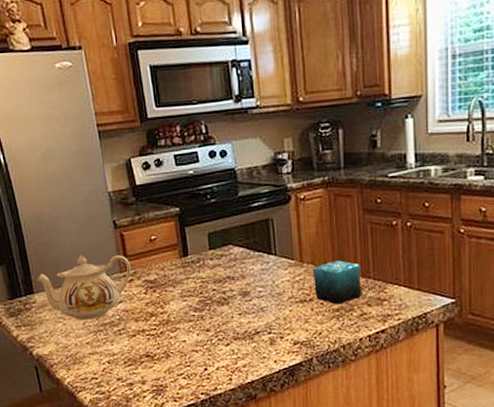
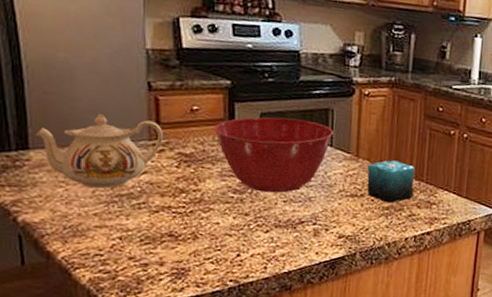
mixing bowl: none [170,233,276,308] -> present [213,117,333,193]

